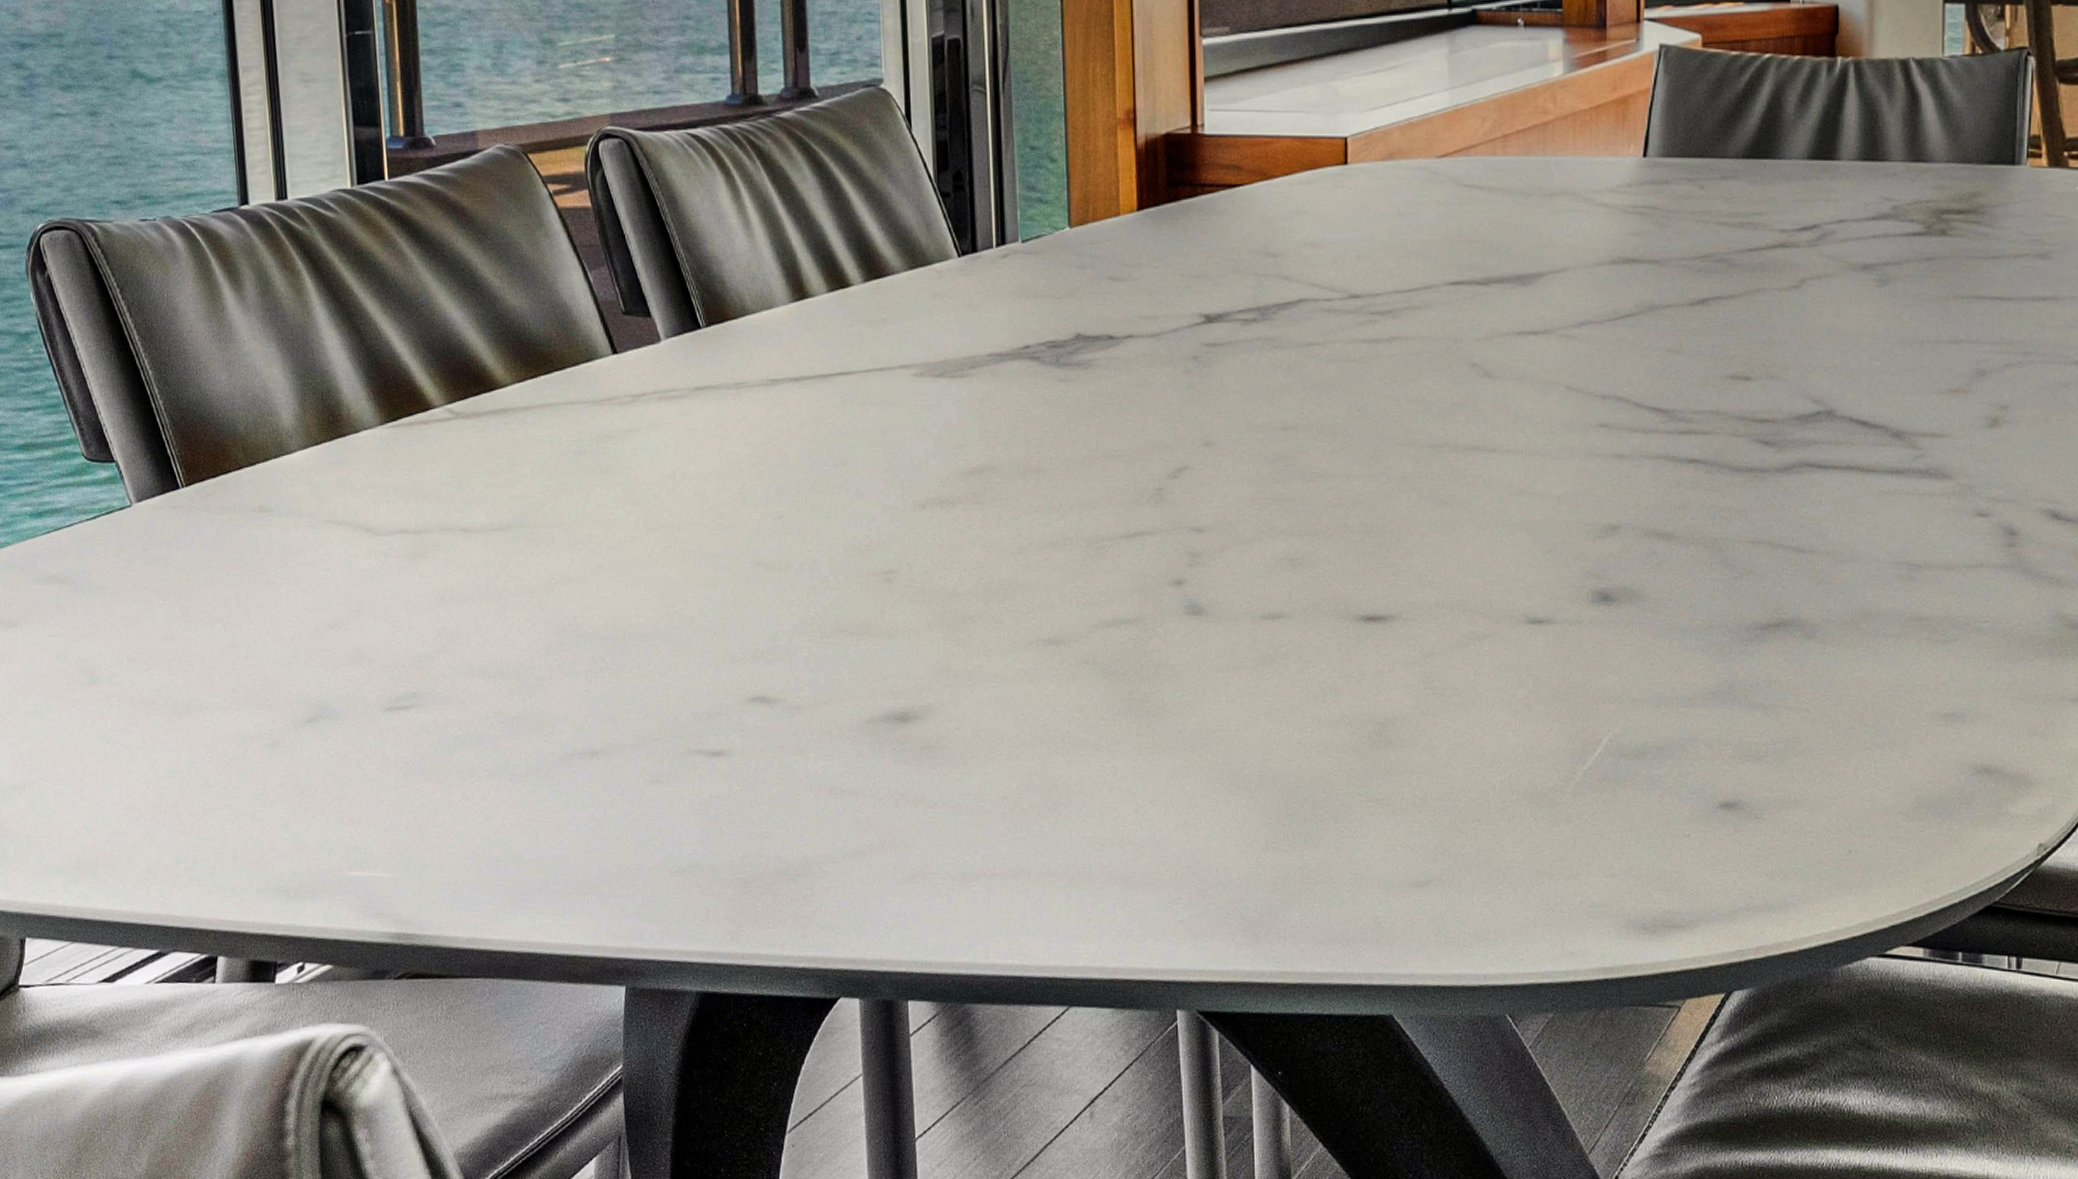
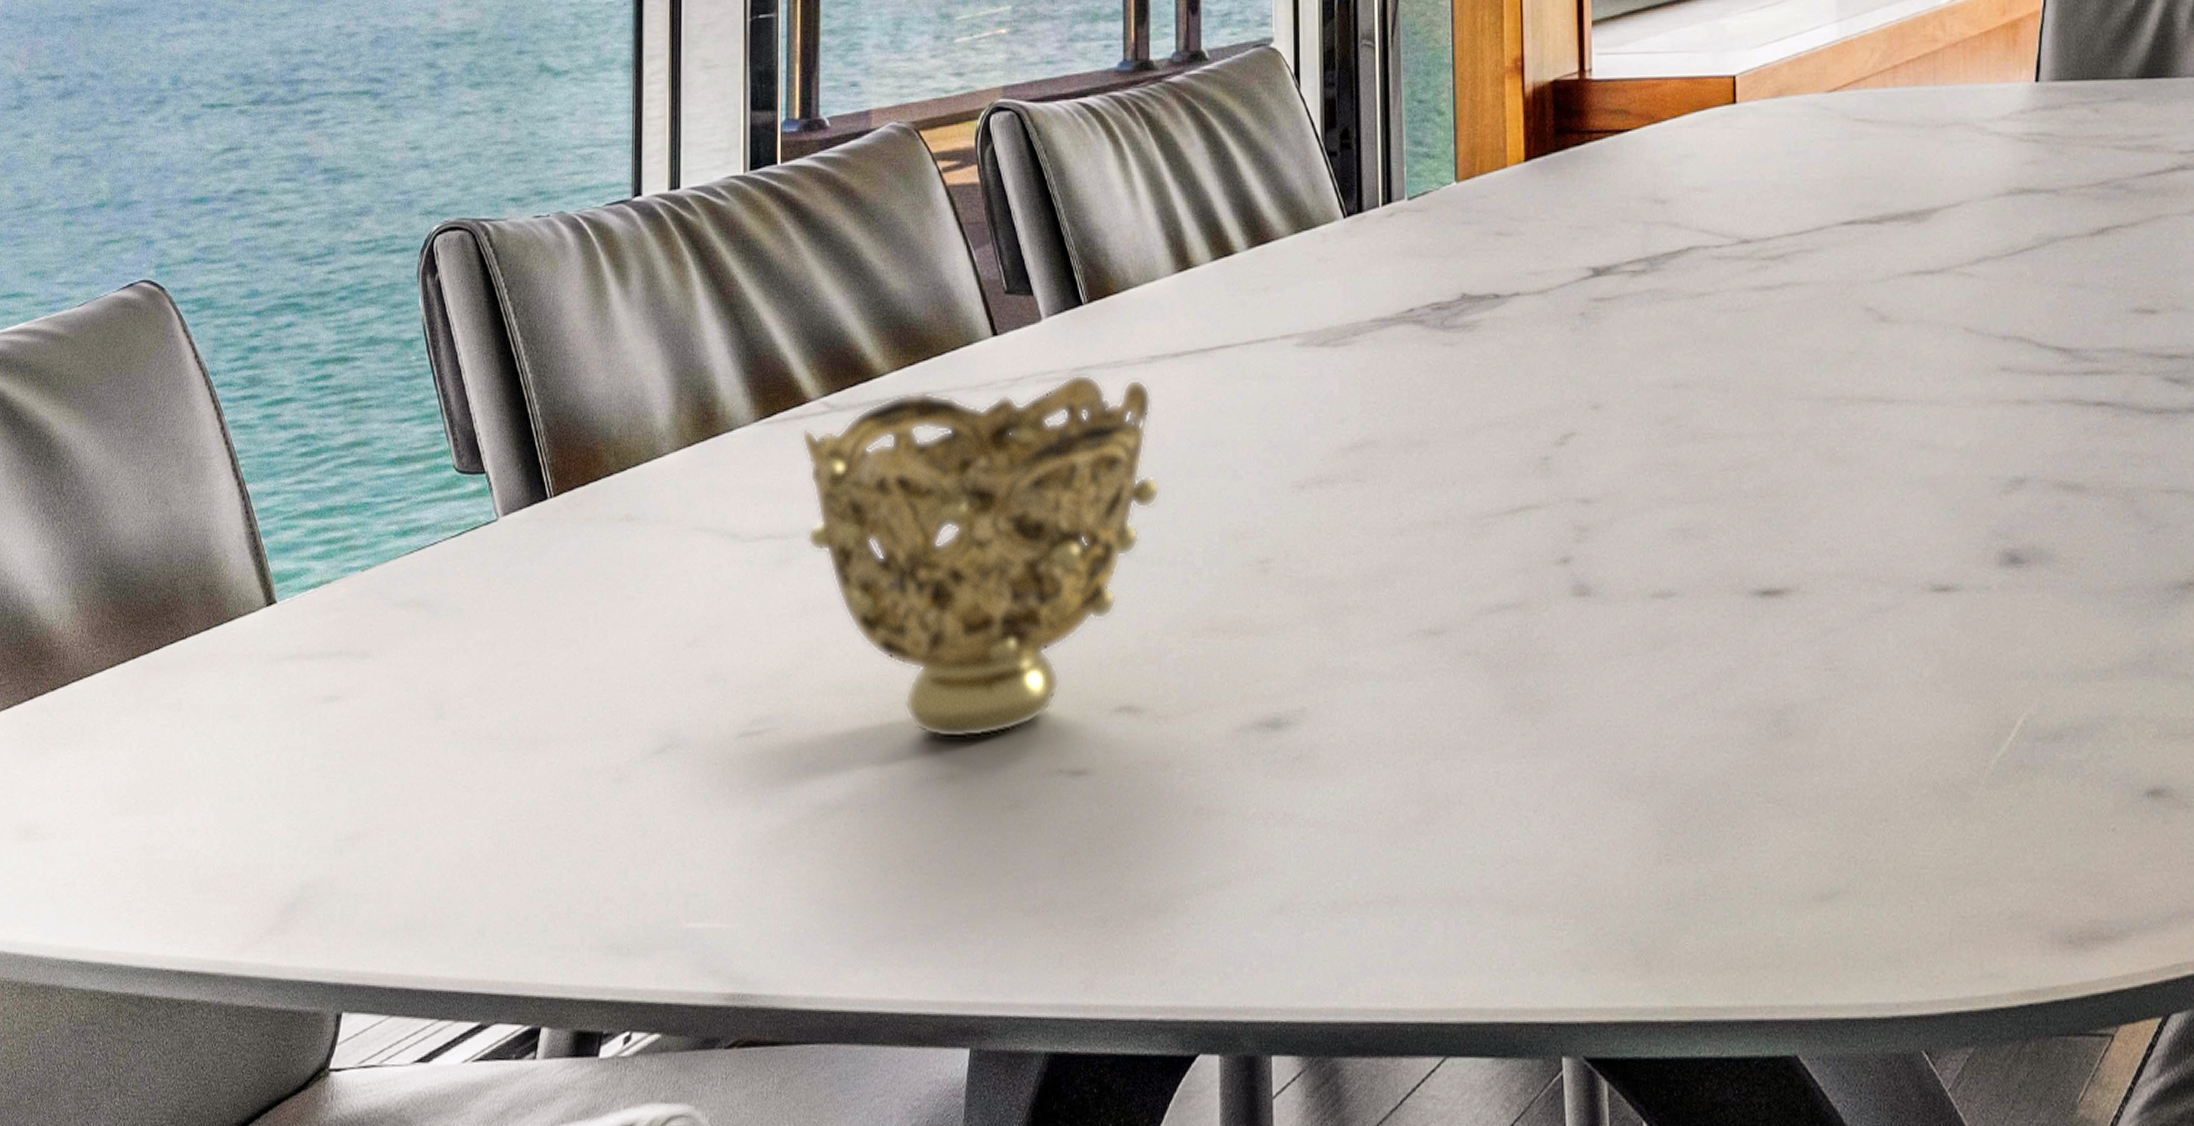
decorative bowl: none [428,393,786,720] -> present [801,374,1161,739]

